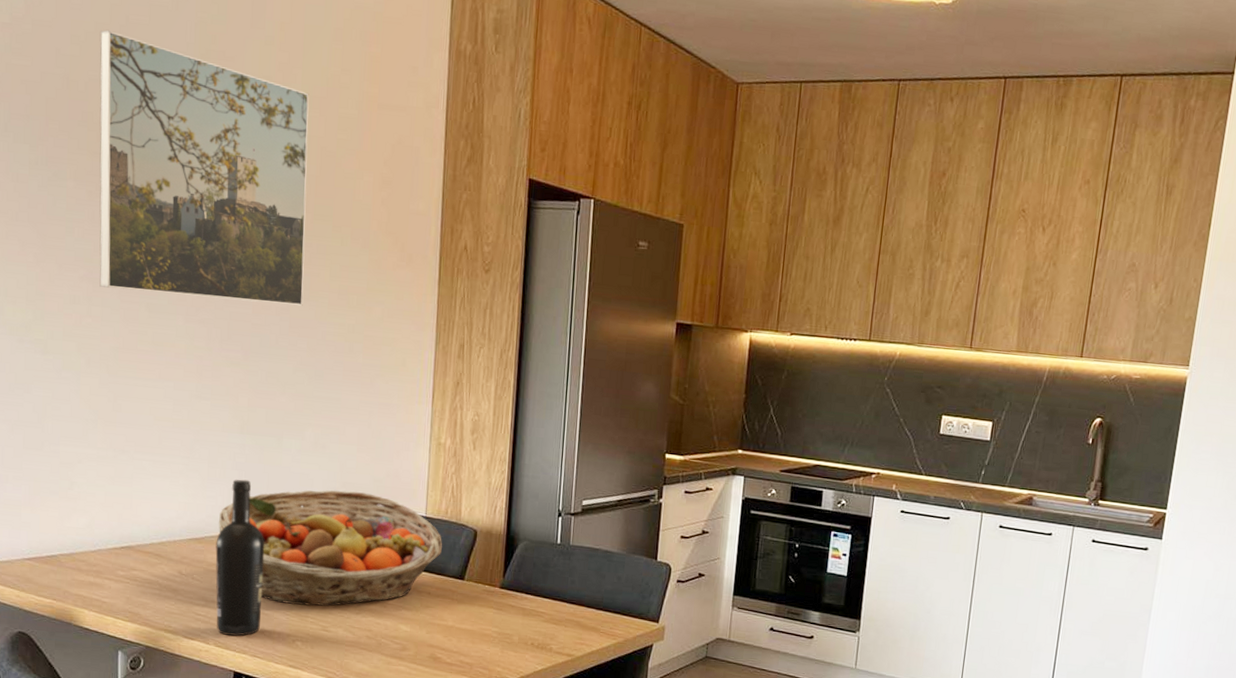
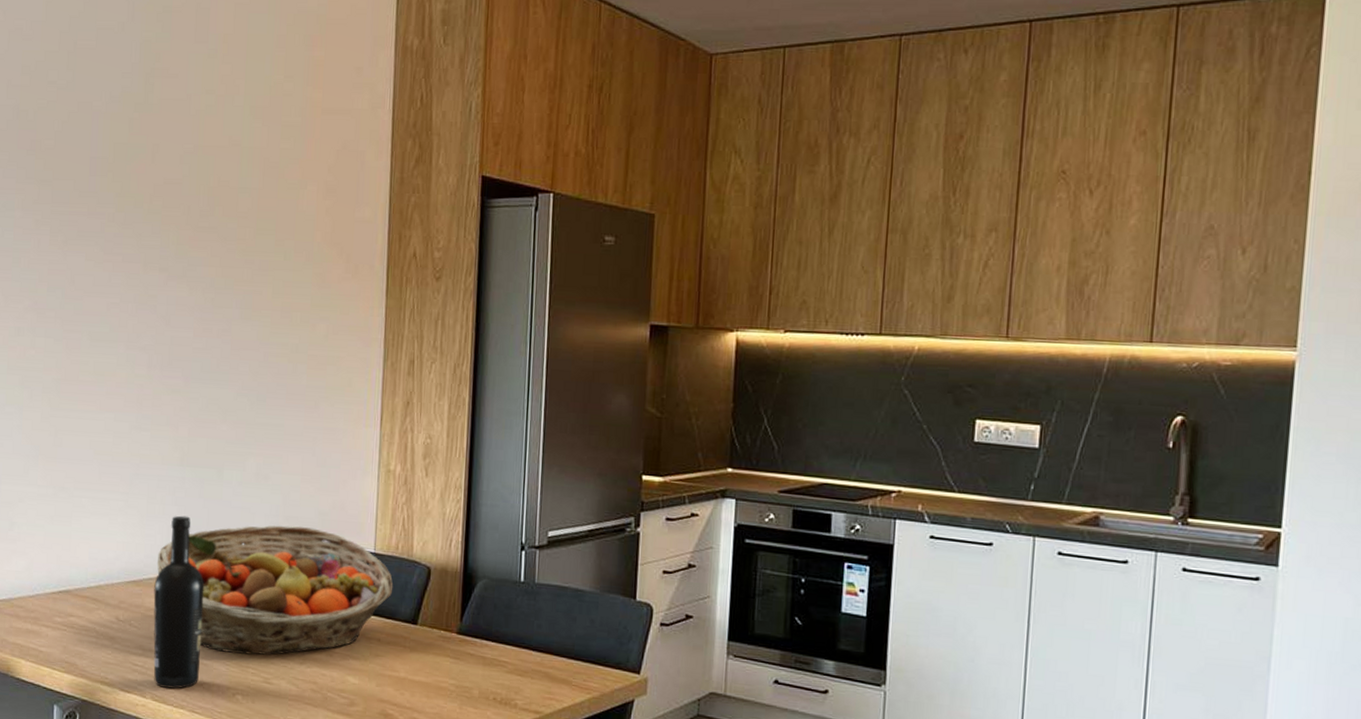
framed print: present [99,29,309,306] -> none [43,57,252,327]

